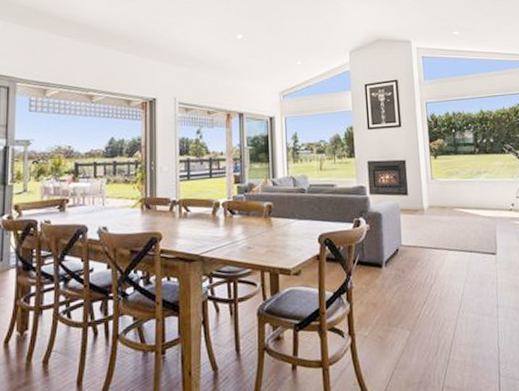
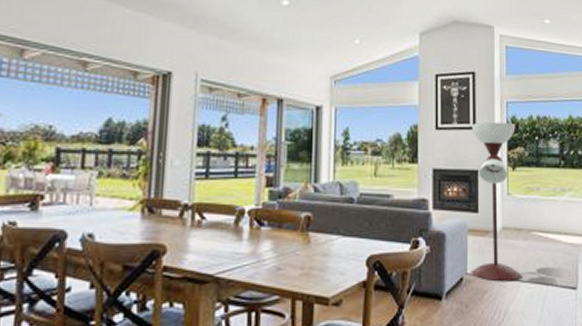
floor lamp: none [397,119,449,250] -> present [470,121,522,281]

